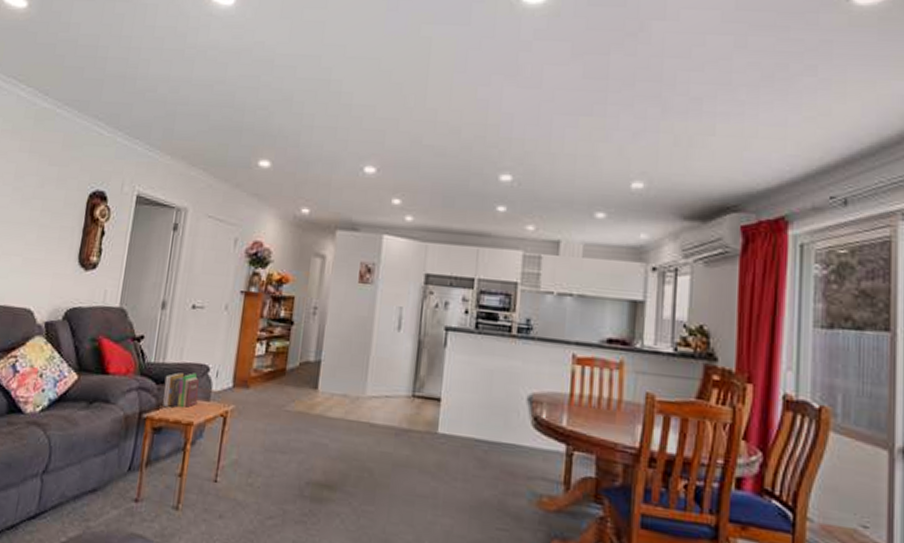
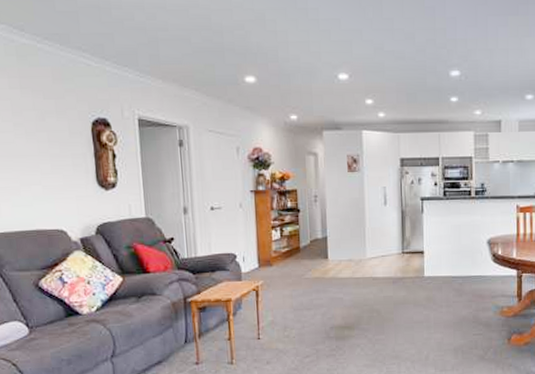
books: present [163,372,199,409] -> none [200,261,232,290]

